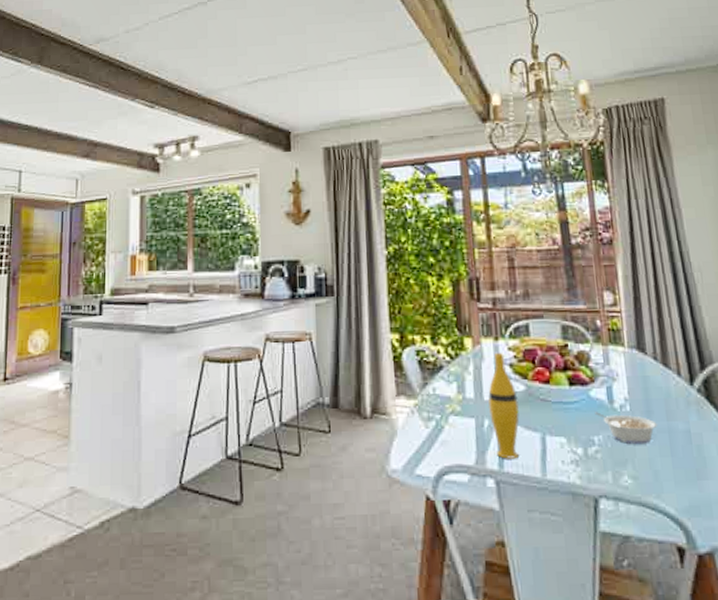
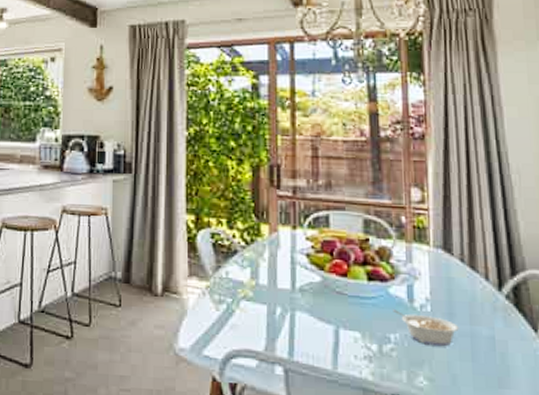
vase: present [487,352,519,459] -> none [281,241,313,349]

